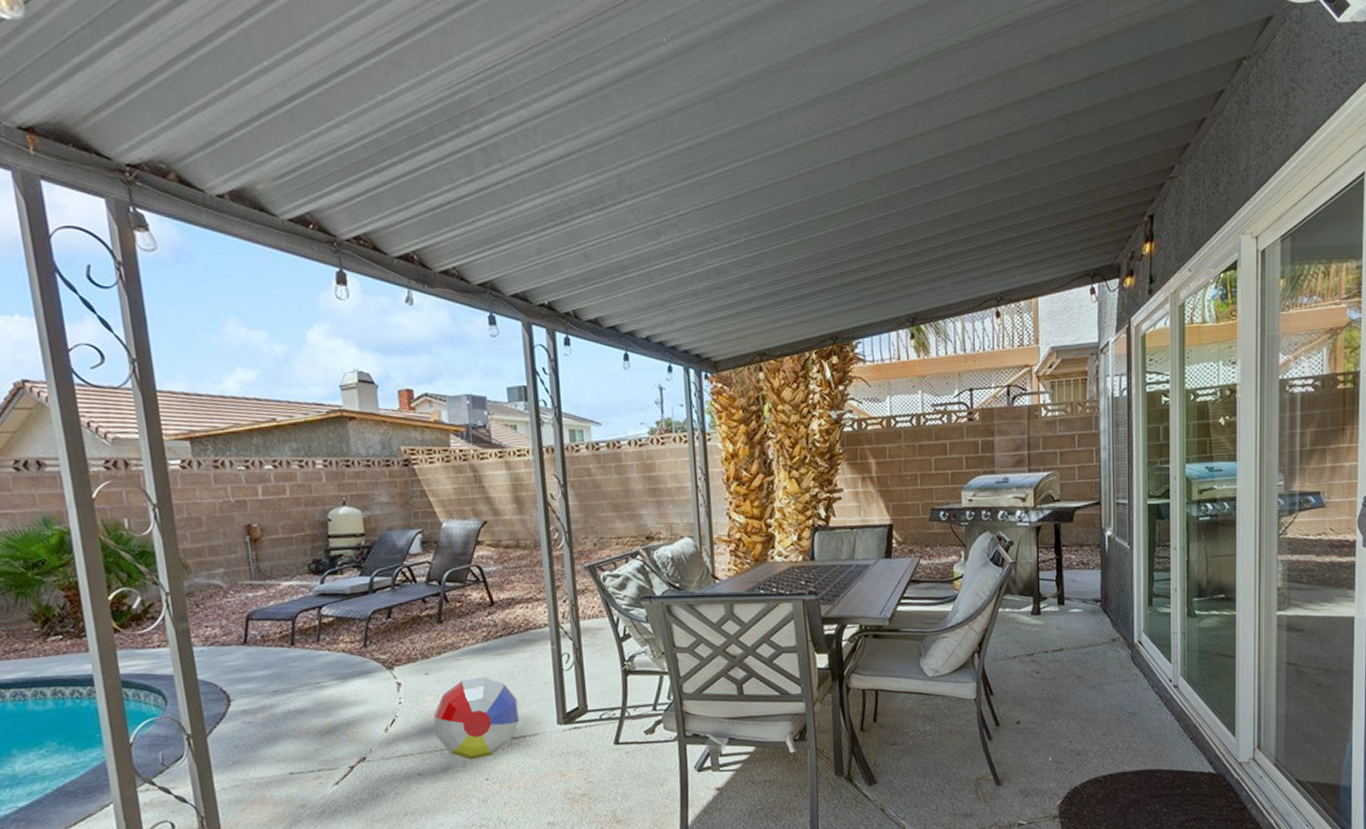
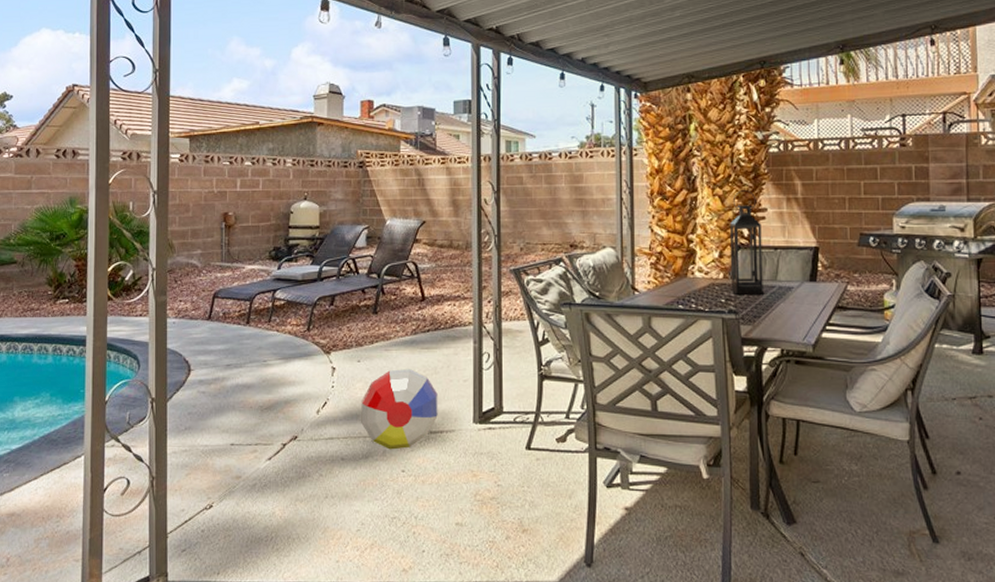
lantern: none [807,471,842,576] -> present [730,190,763,294]

